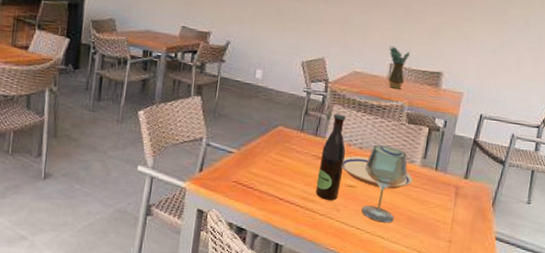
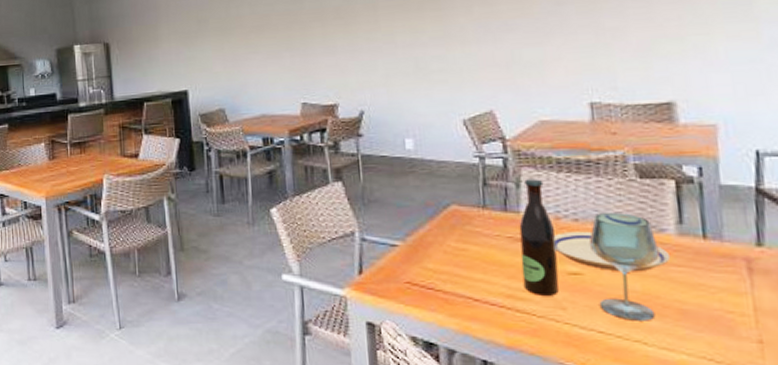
vase: present [388,45,410,89] -> none [583,79,618,135]

